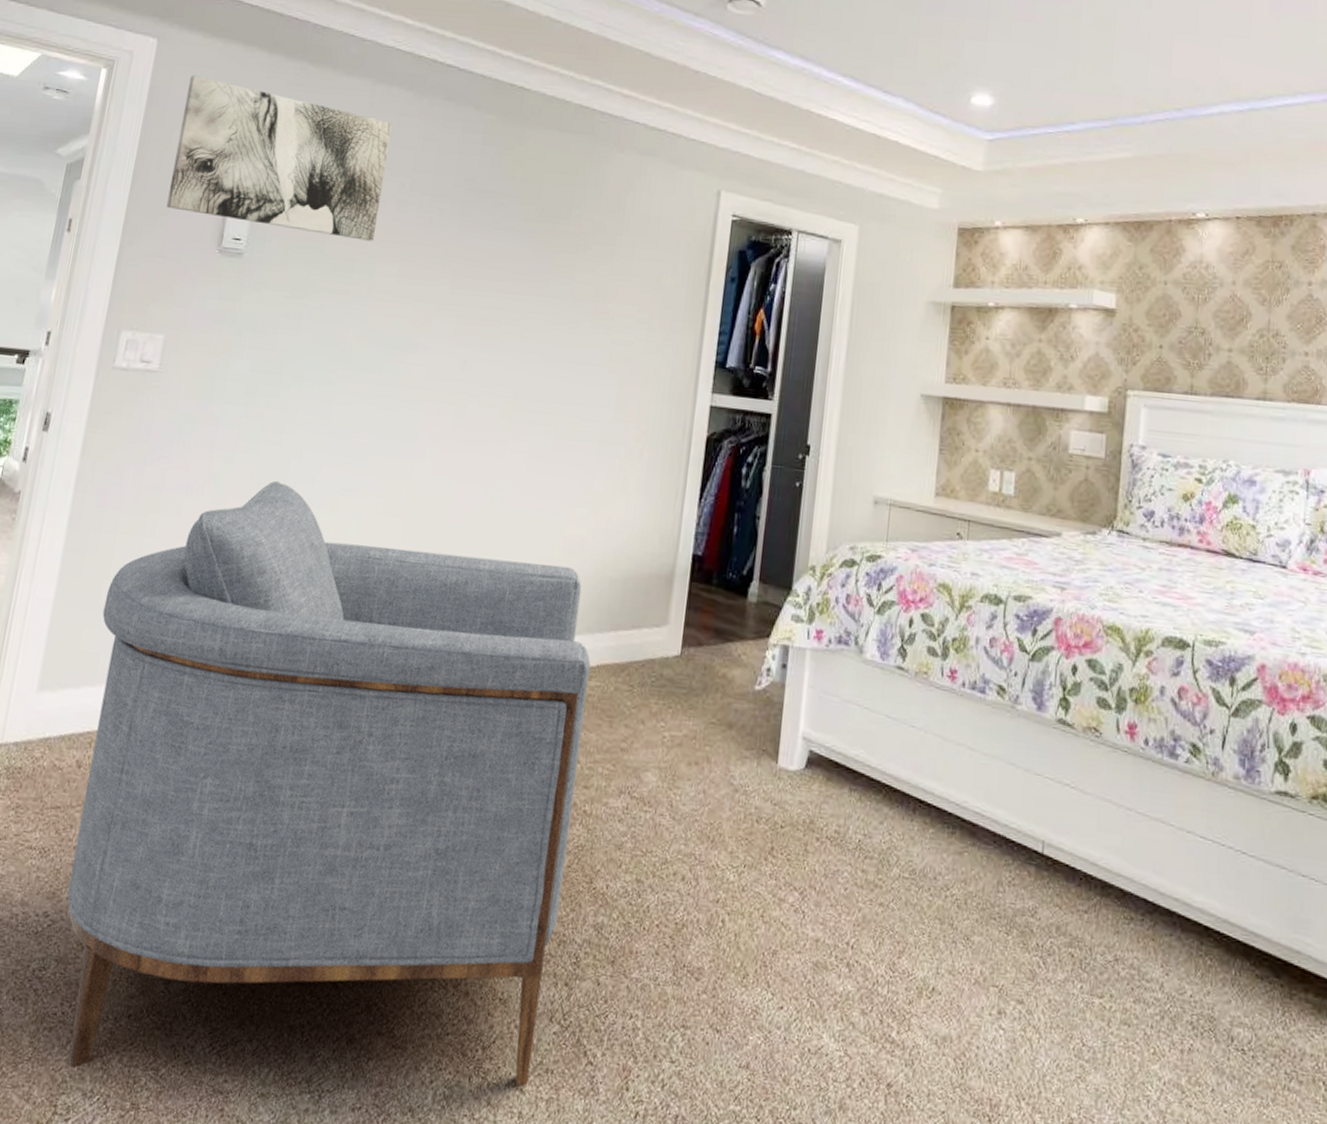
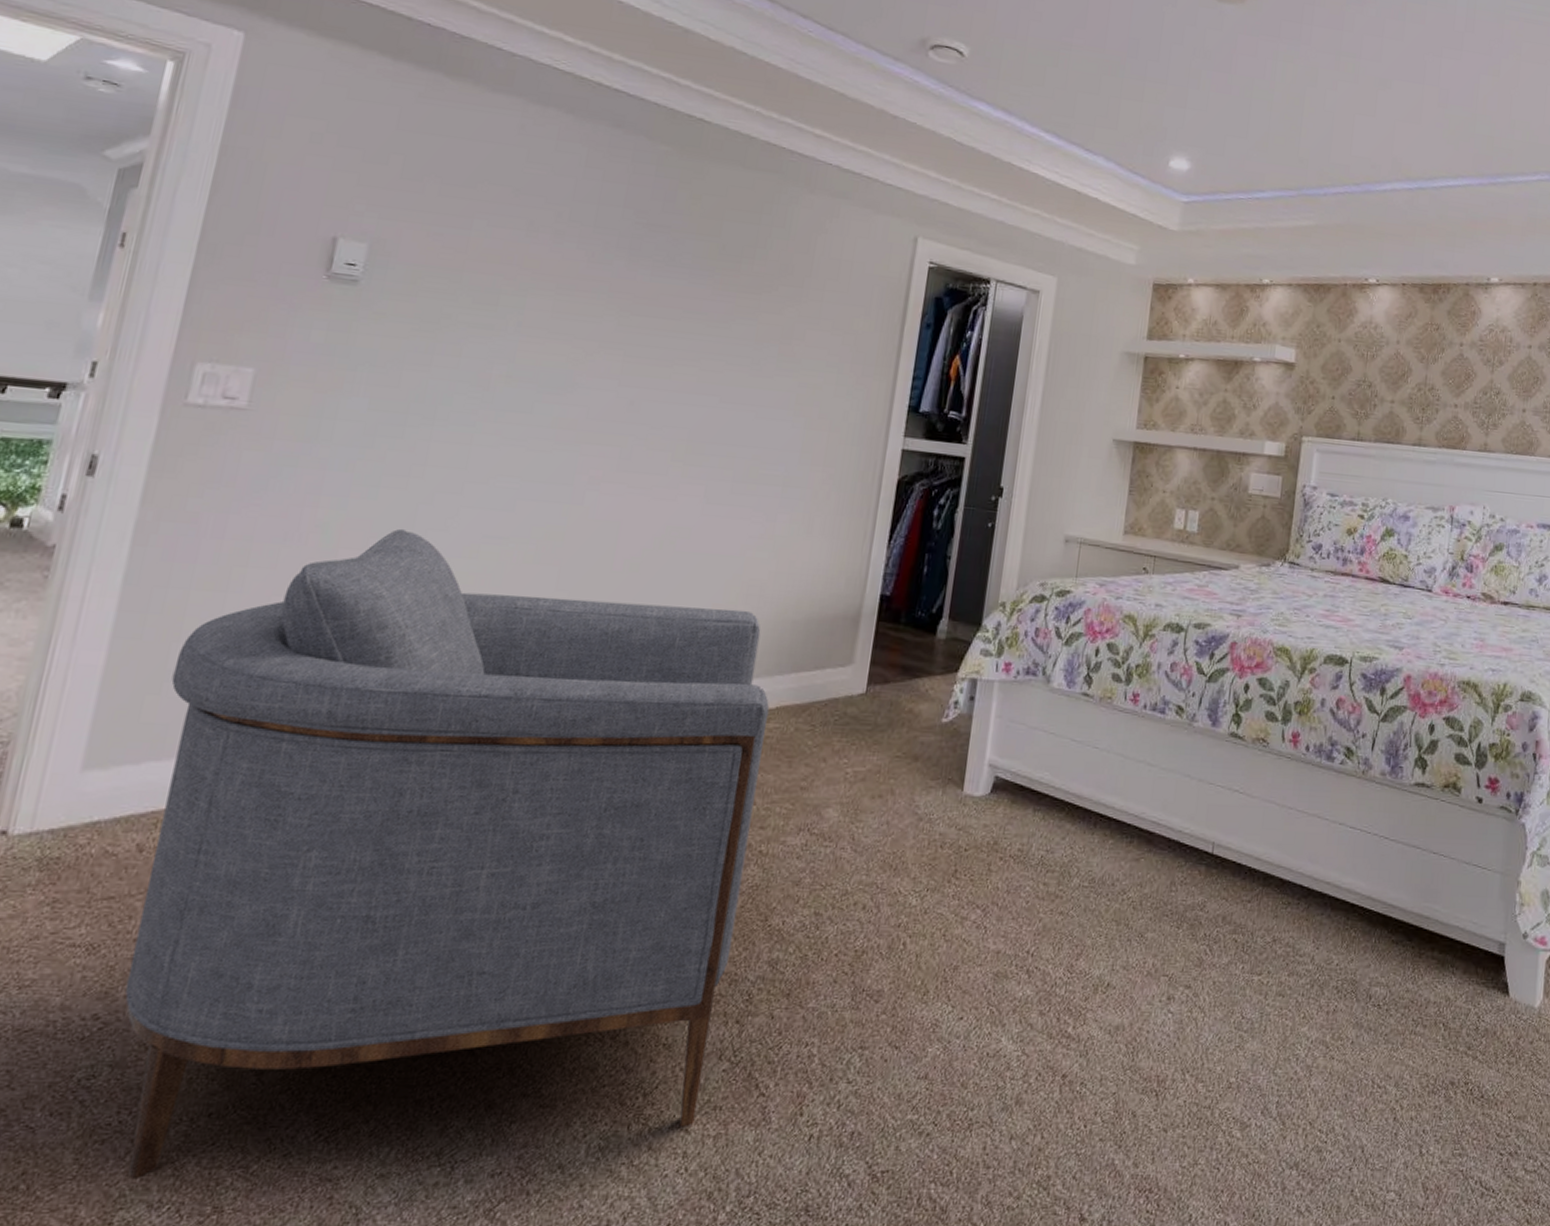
wall art: present [166,75,393,241] -> none [257,77,548,273]

